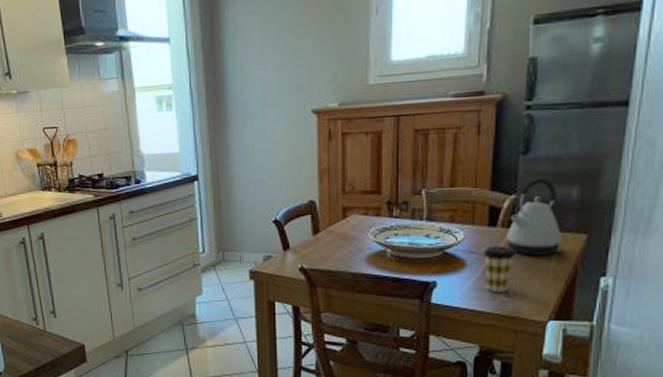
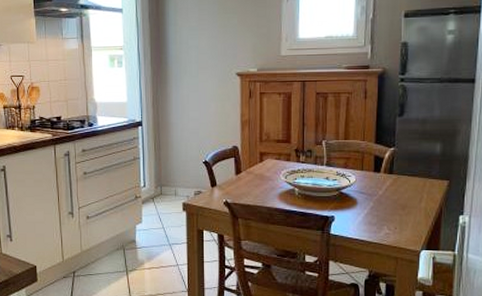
coffee cup: present [483,245,515,292] -> none [370,188,395,226]
kettle: present [505,177,562,255] -> none [387,135,430,196]

